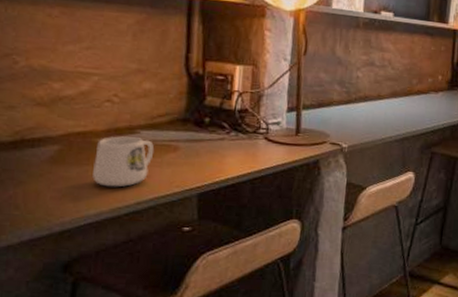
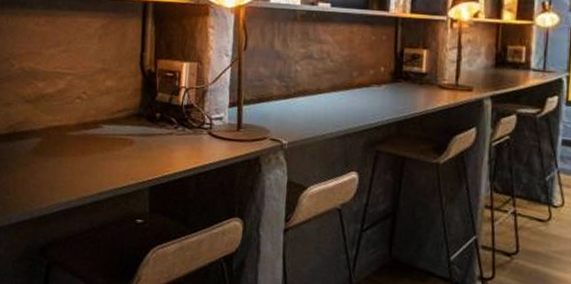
mug: present [93,136,154,187] -> none [65,130,113,178]

